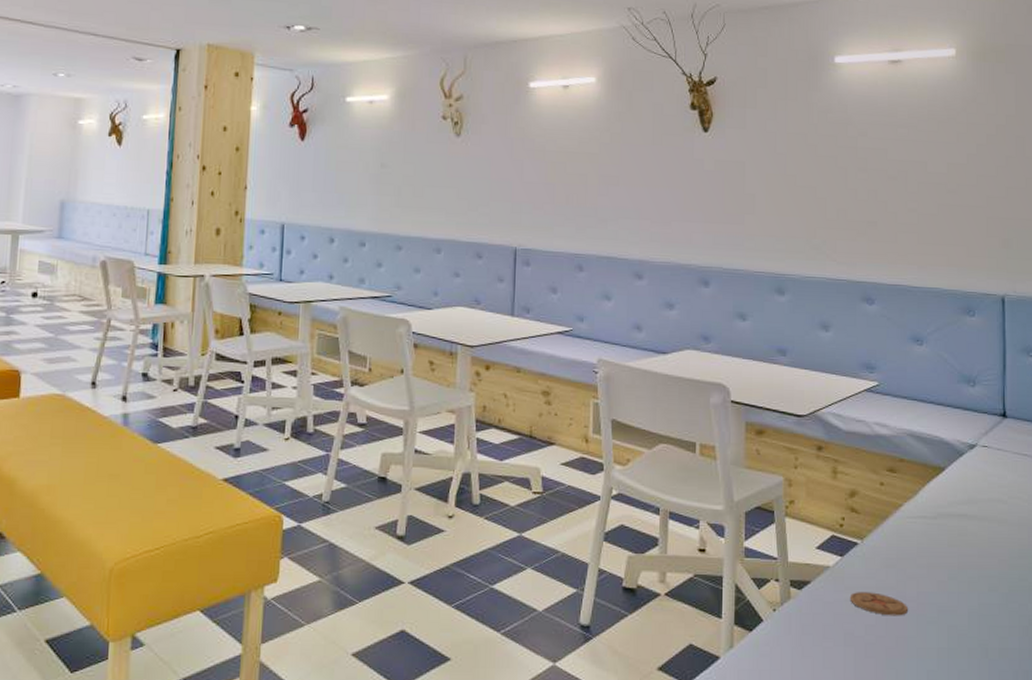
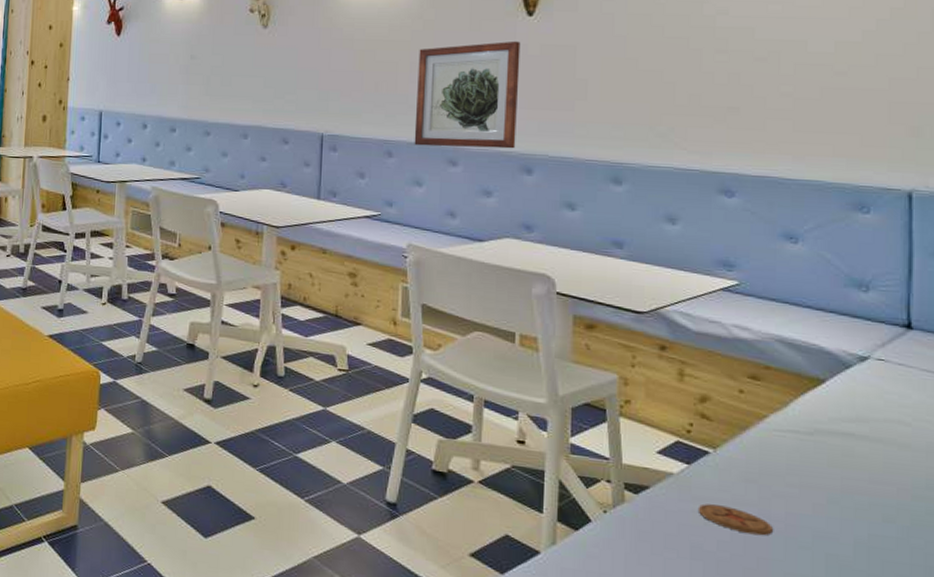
wall art: none [603,156,698,262] -> present [414,41,521,149]

